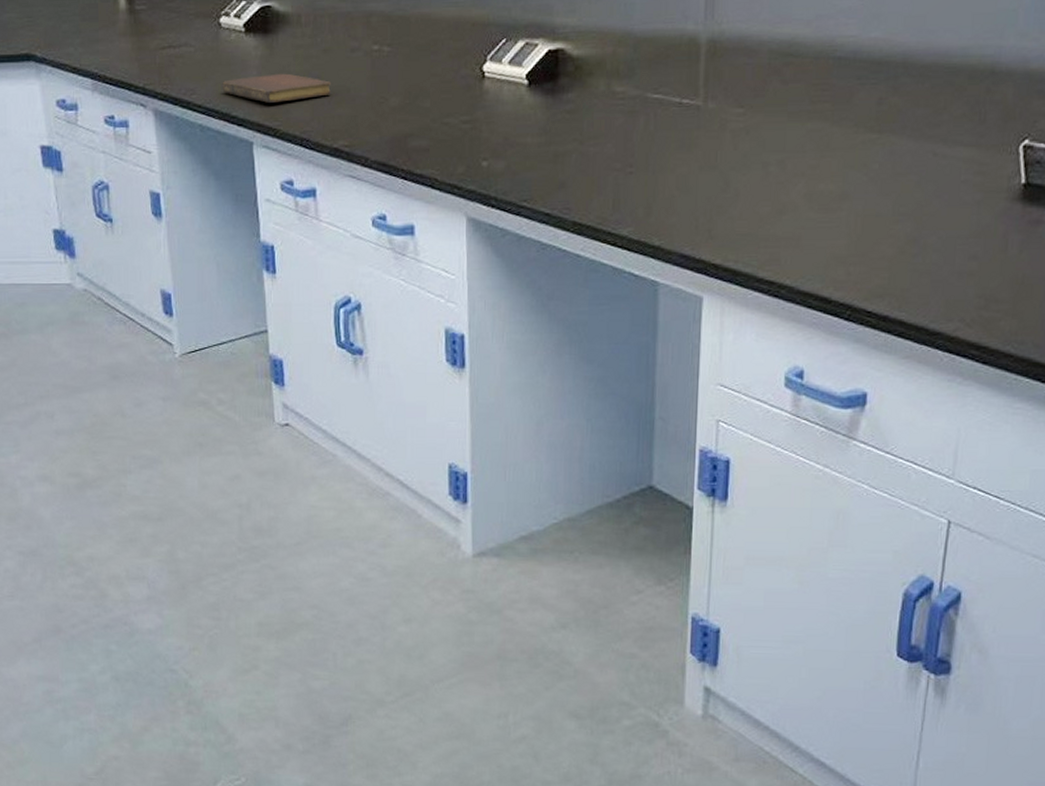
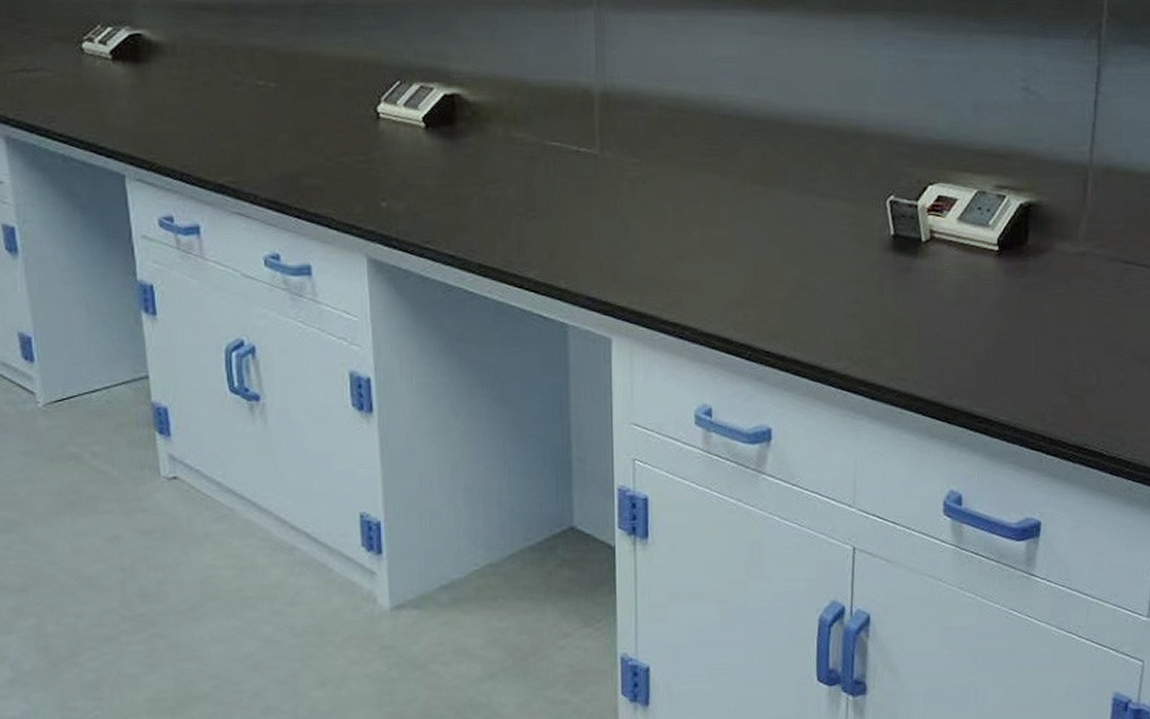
notebook: present [222,73,332,103] -> none [87,104,214,134]

